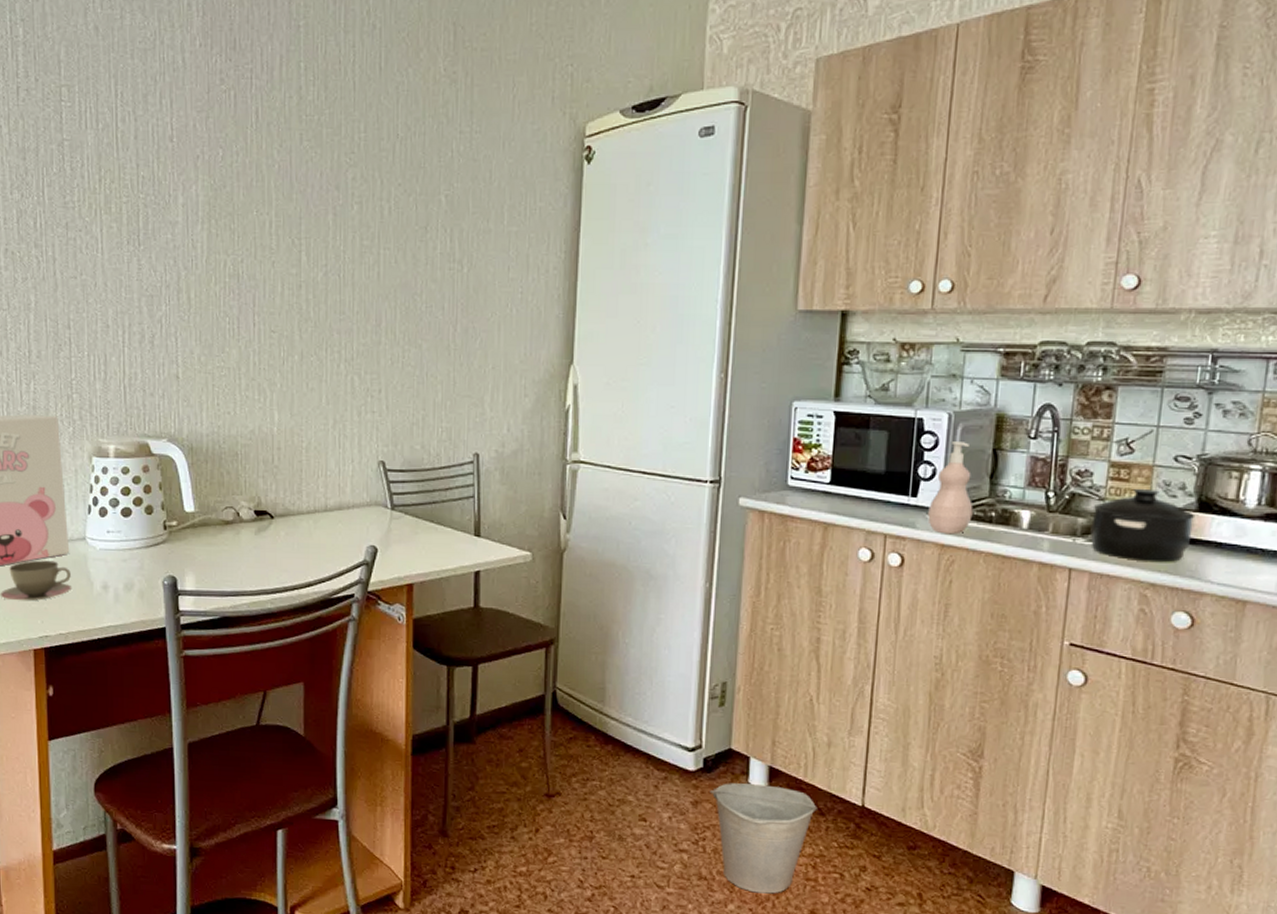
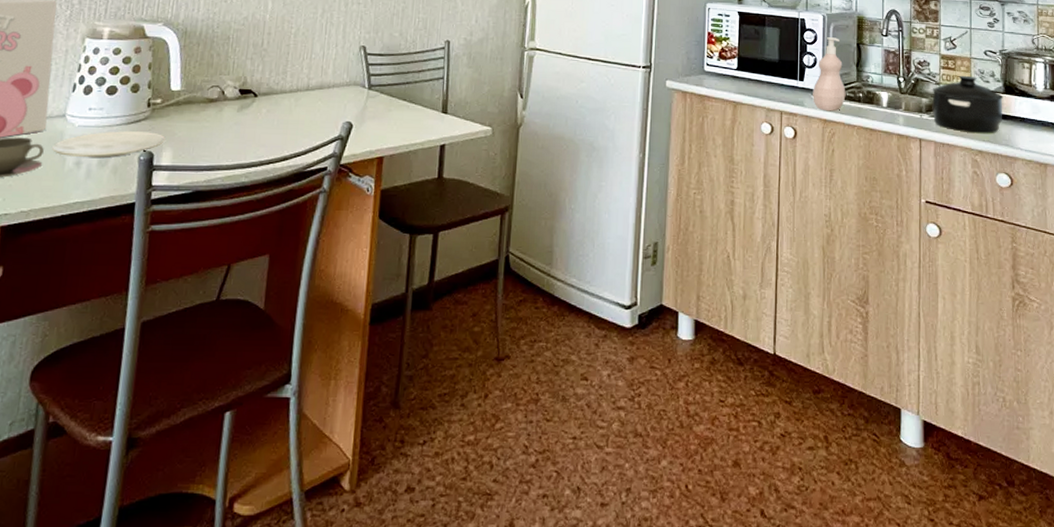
plate: none [77,554,186,583] -> present [51,131,165,159]
bucket: present [709,783,817,894] -> none [644,338,737,447]

